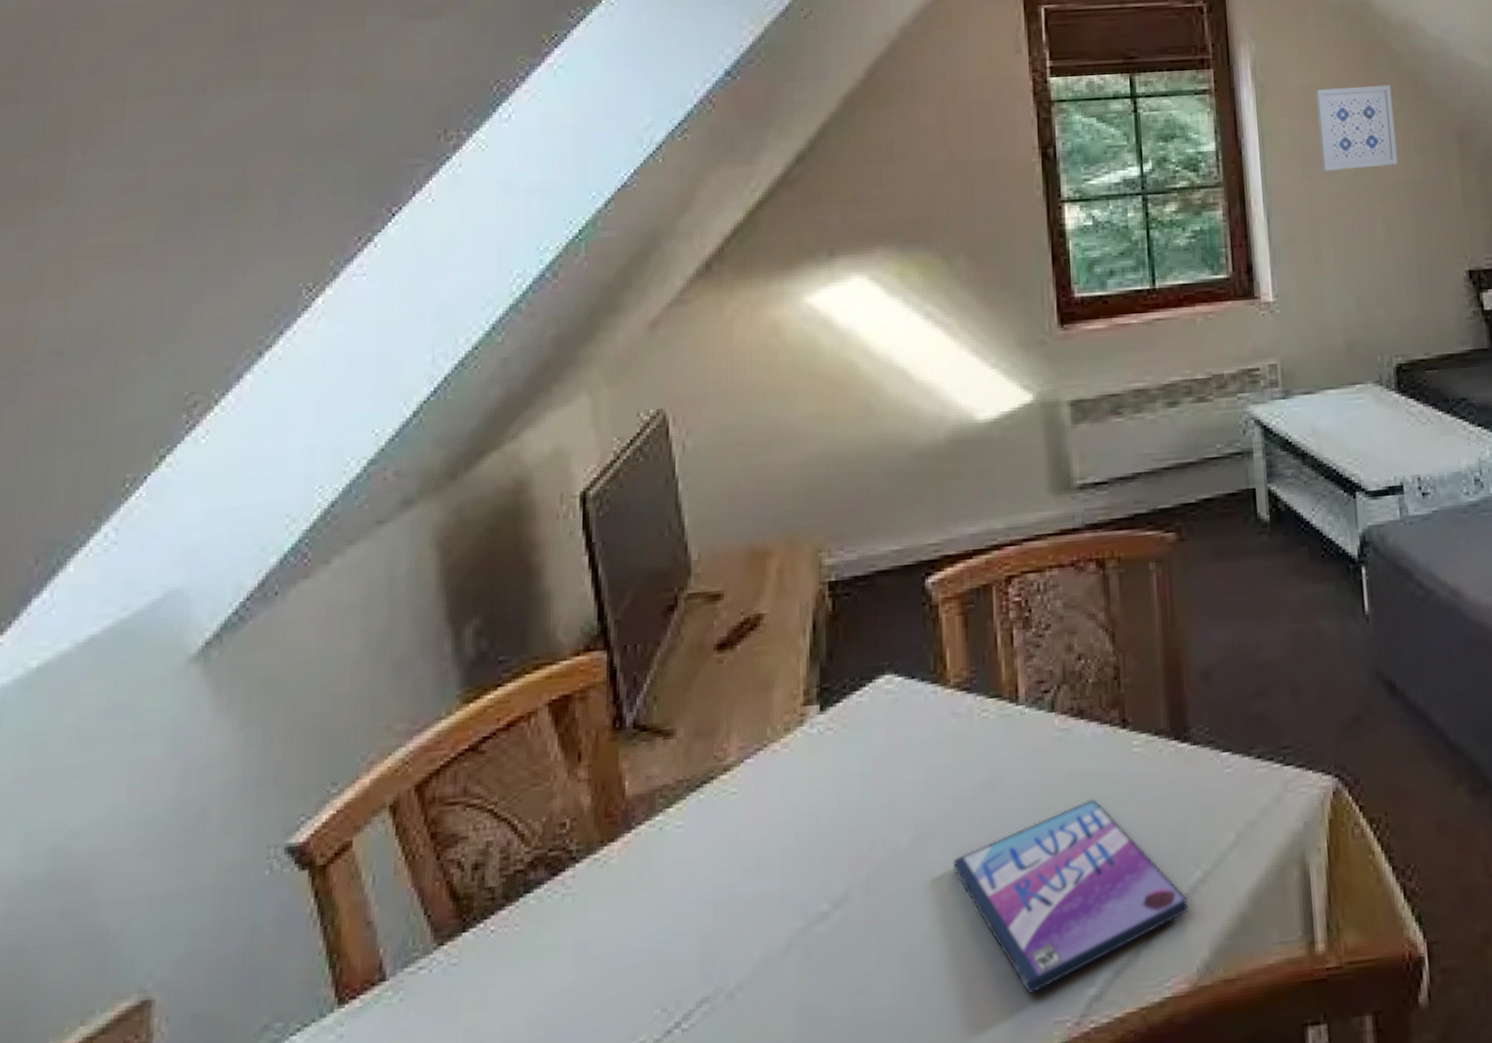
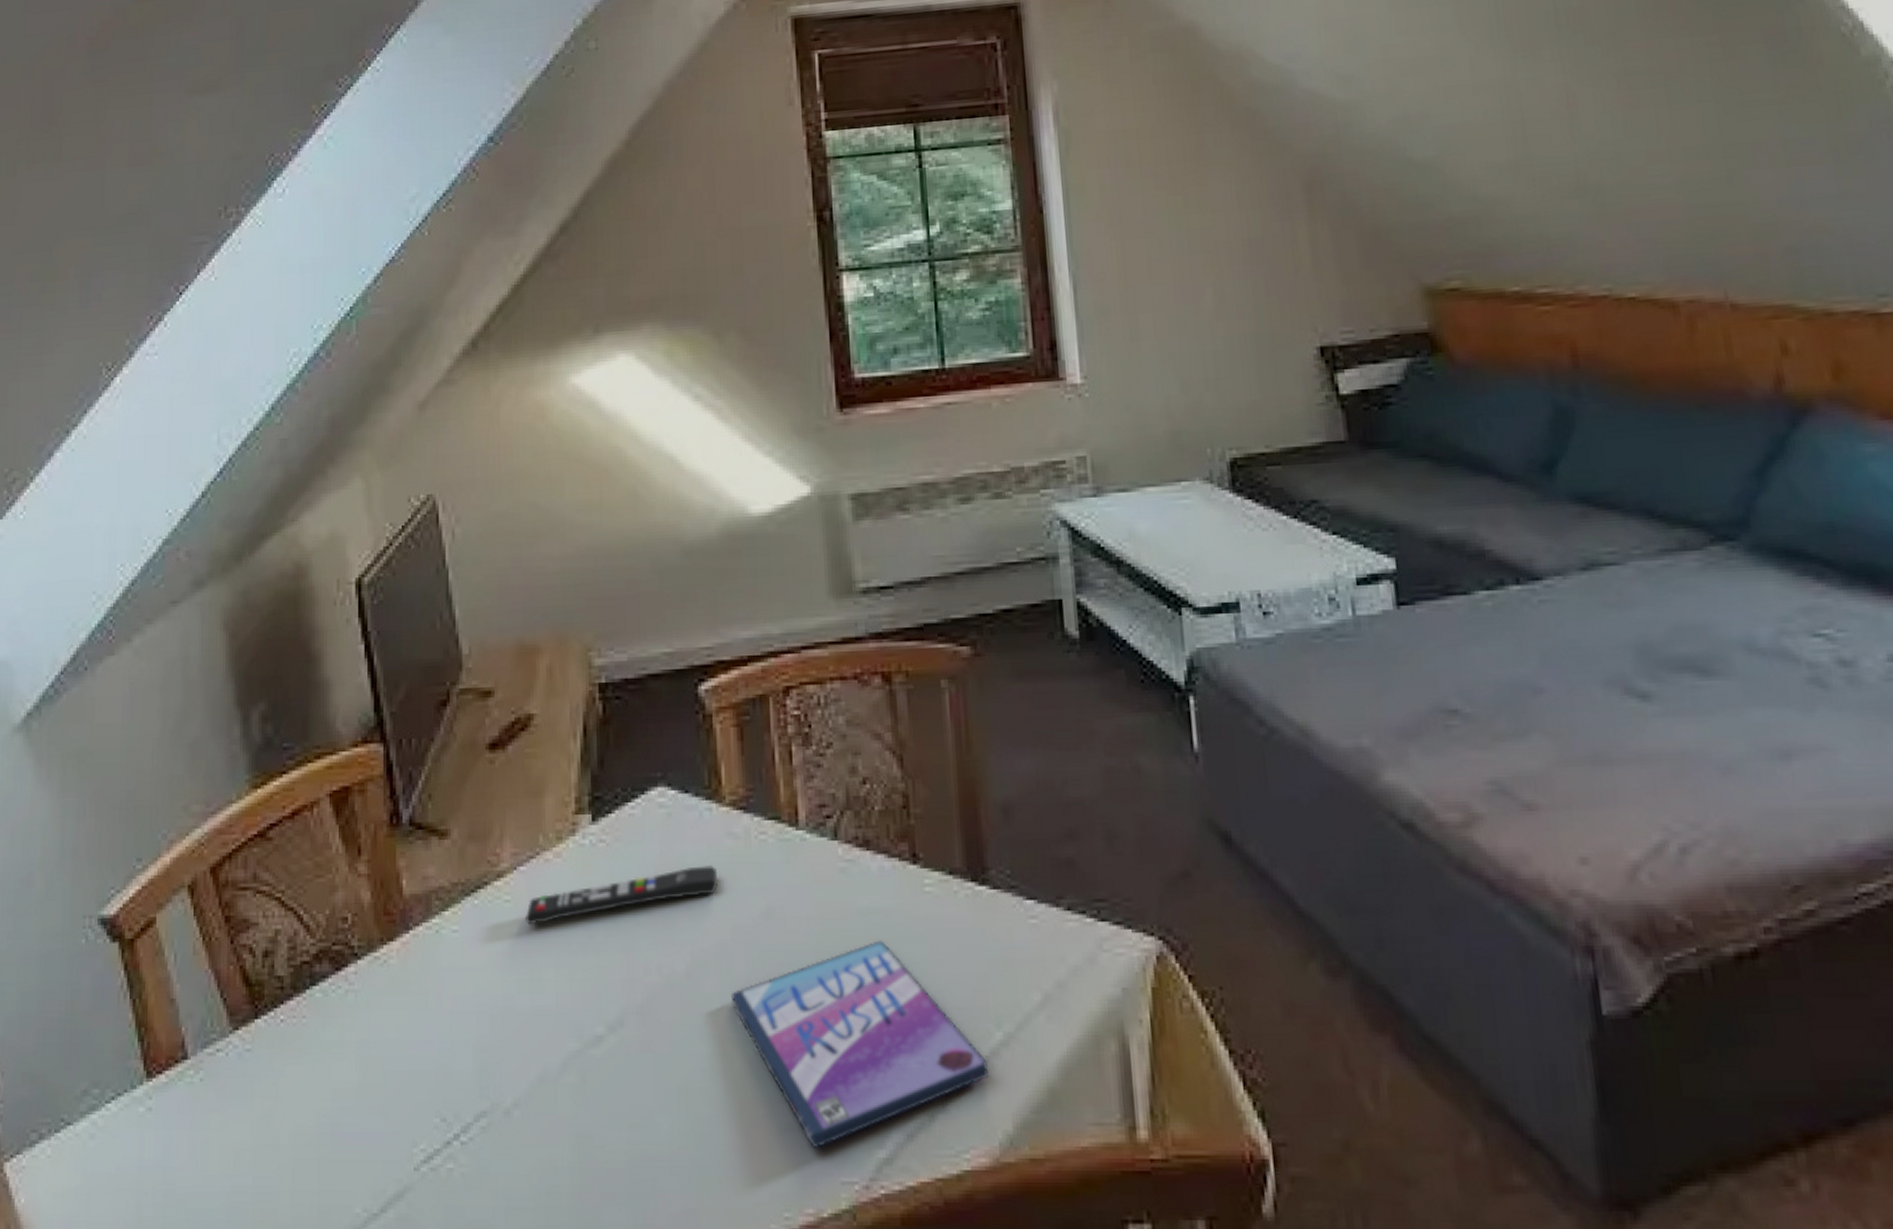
remote control: none [752,744,941,815] -> present [526,865,717,925]
wall art: present [1315,84,1398,172] -> none [1129,125,1231,231]

